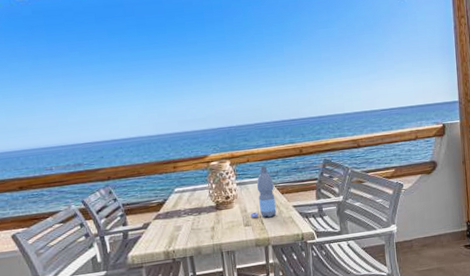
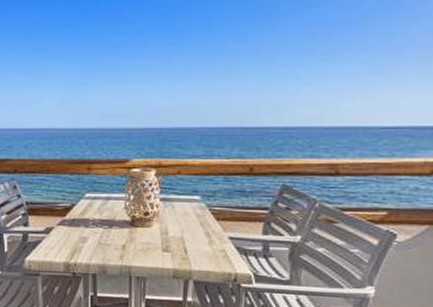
water bottle: present [250,166,277,218] -> none [172,182,208,247]

